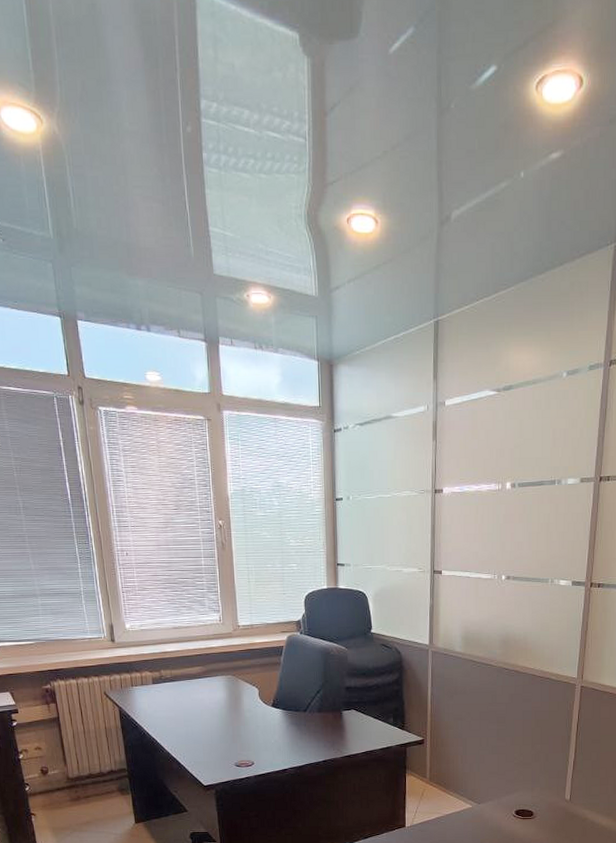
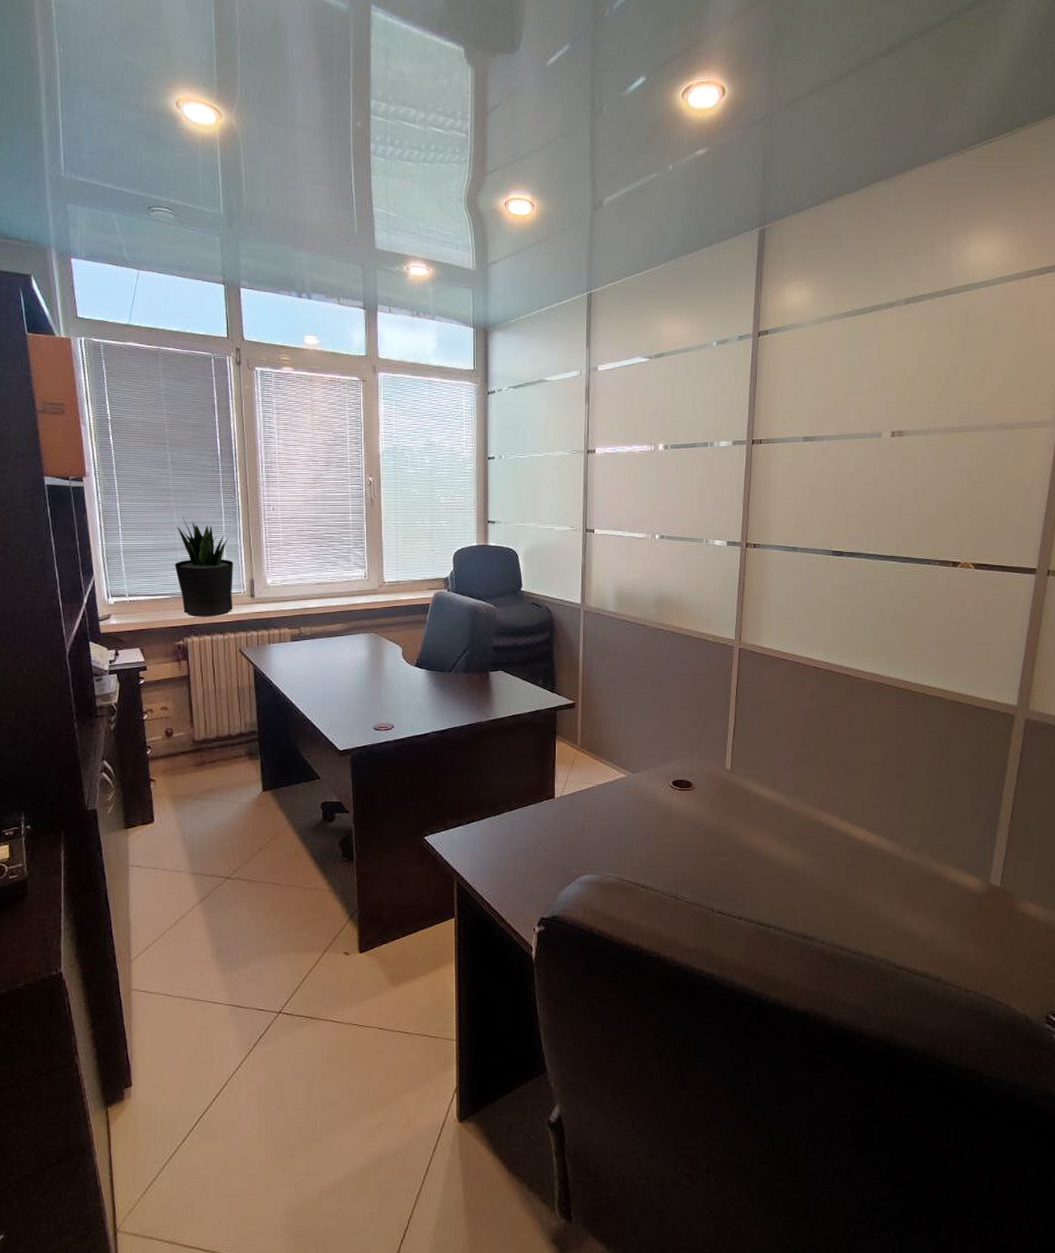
planter: none [34,562,95,662] -> present [174,516,233,617]

